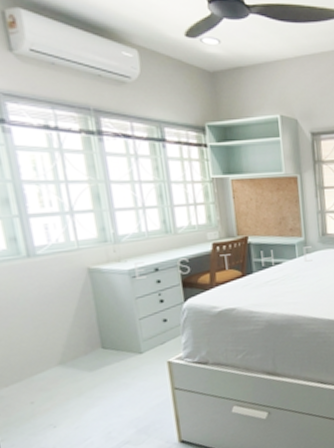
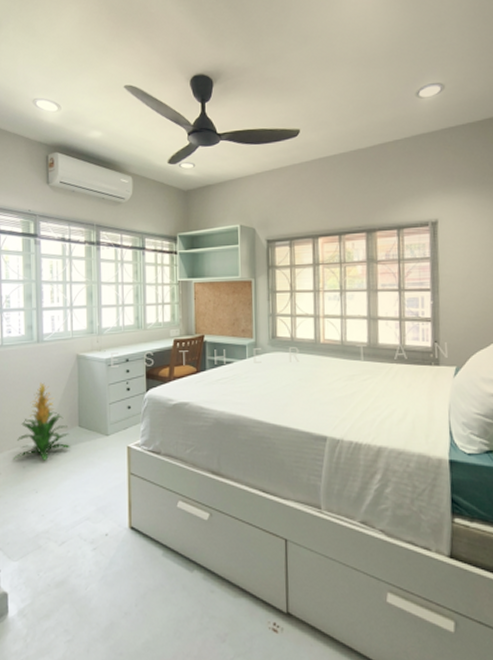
indoor plant: none [14,304,94,397] -> present [13,382,70,461]

